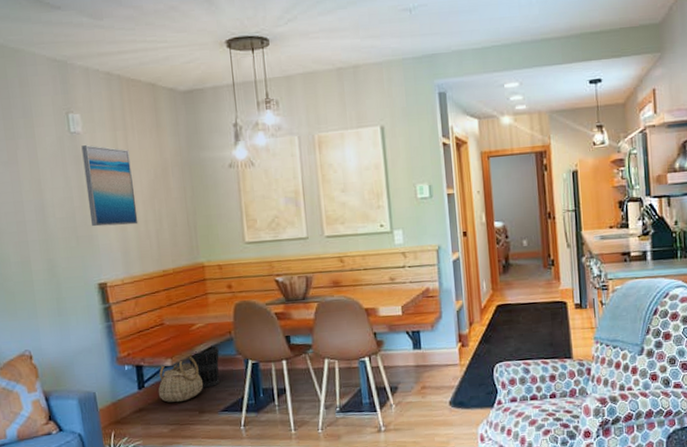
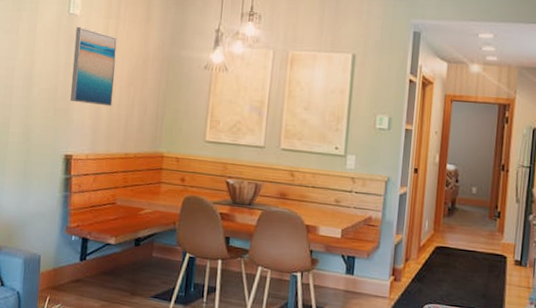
basket: present [158,357,204,403] -> none [97,239,141,281]
wastebasket: present [189,345,220,388] -> none [131,232,161,272]

